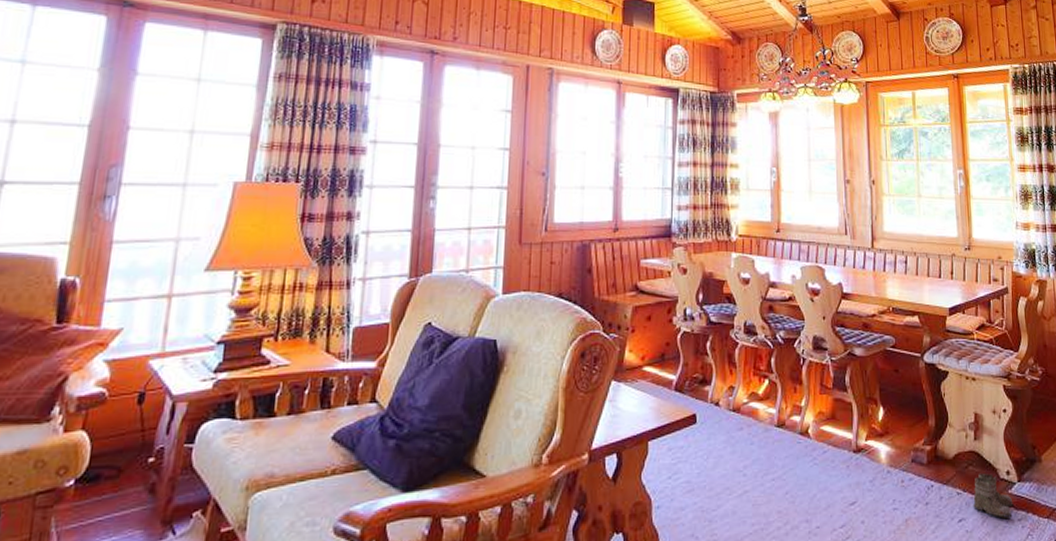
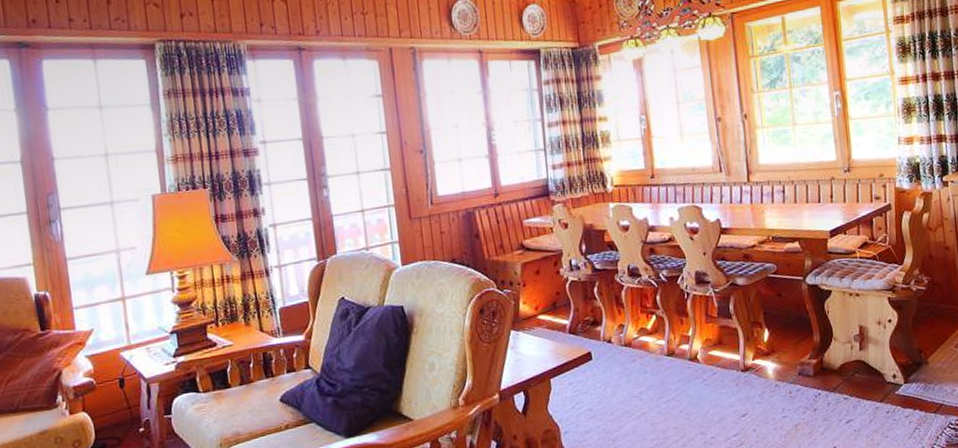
boots: present [973,472,1013,519] -> none [860,378,900,417]

